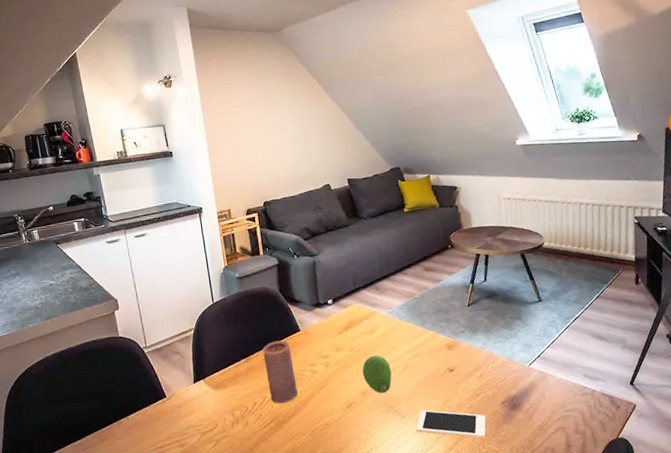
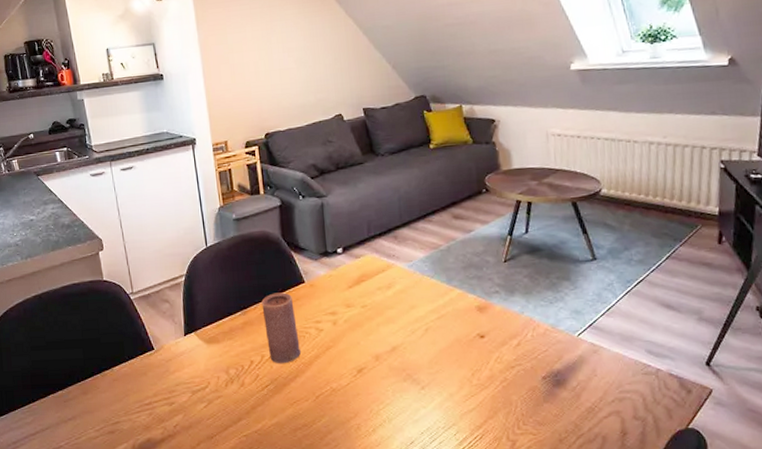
fruit: present [362,355,392,394] -> none [376,314,411,359]
cell phone: present [416,410,486,438] -> none [438,381,523,418]

